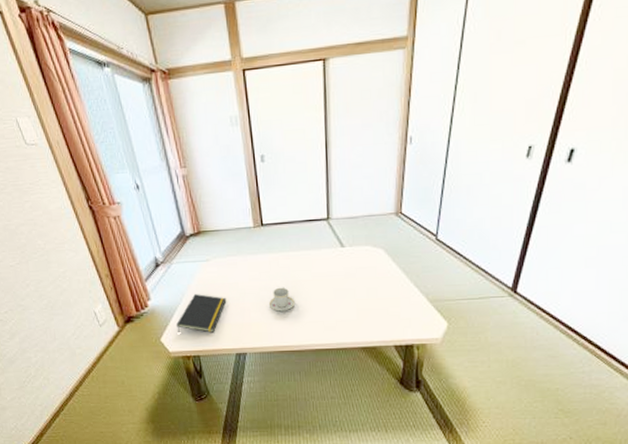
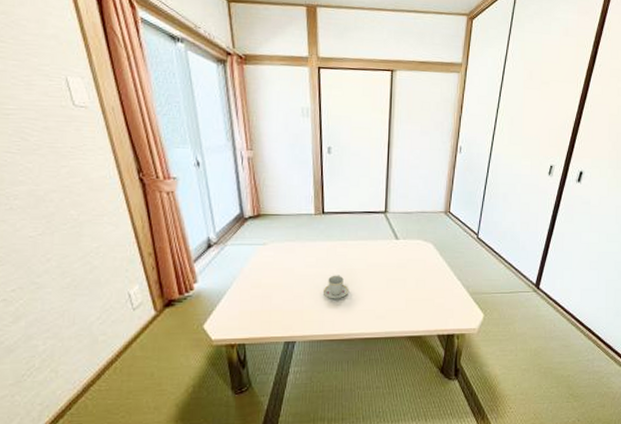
notepad: present [175,294,227,333] -> none [222,278,281,319]

